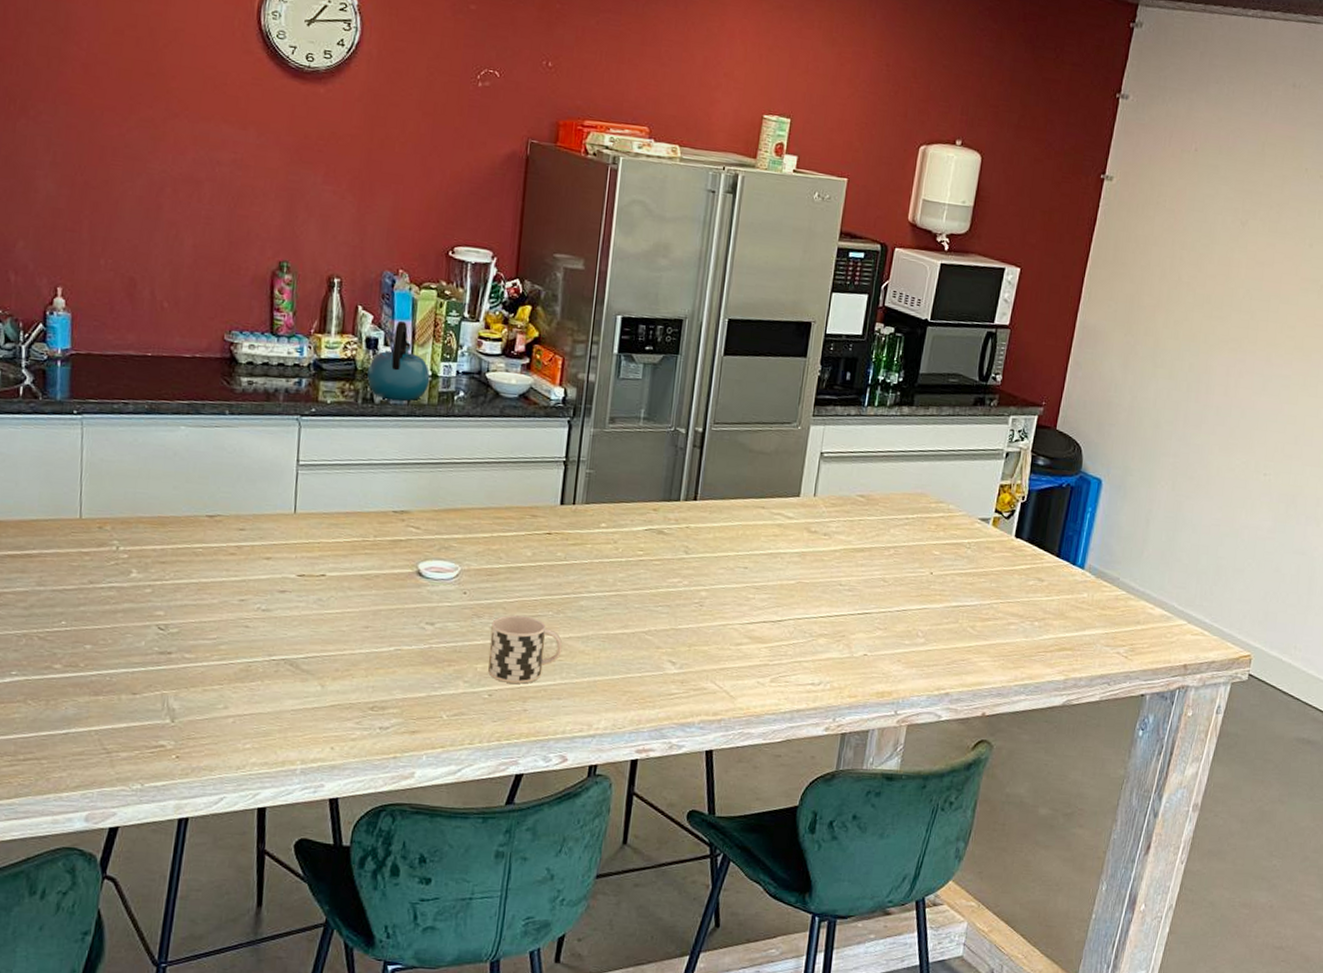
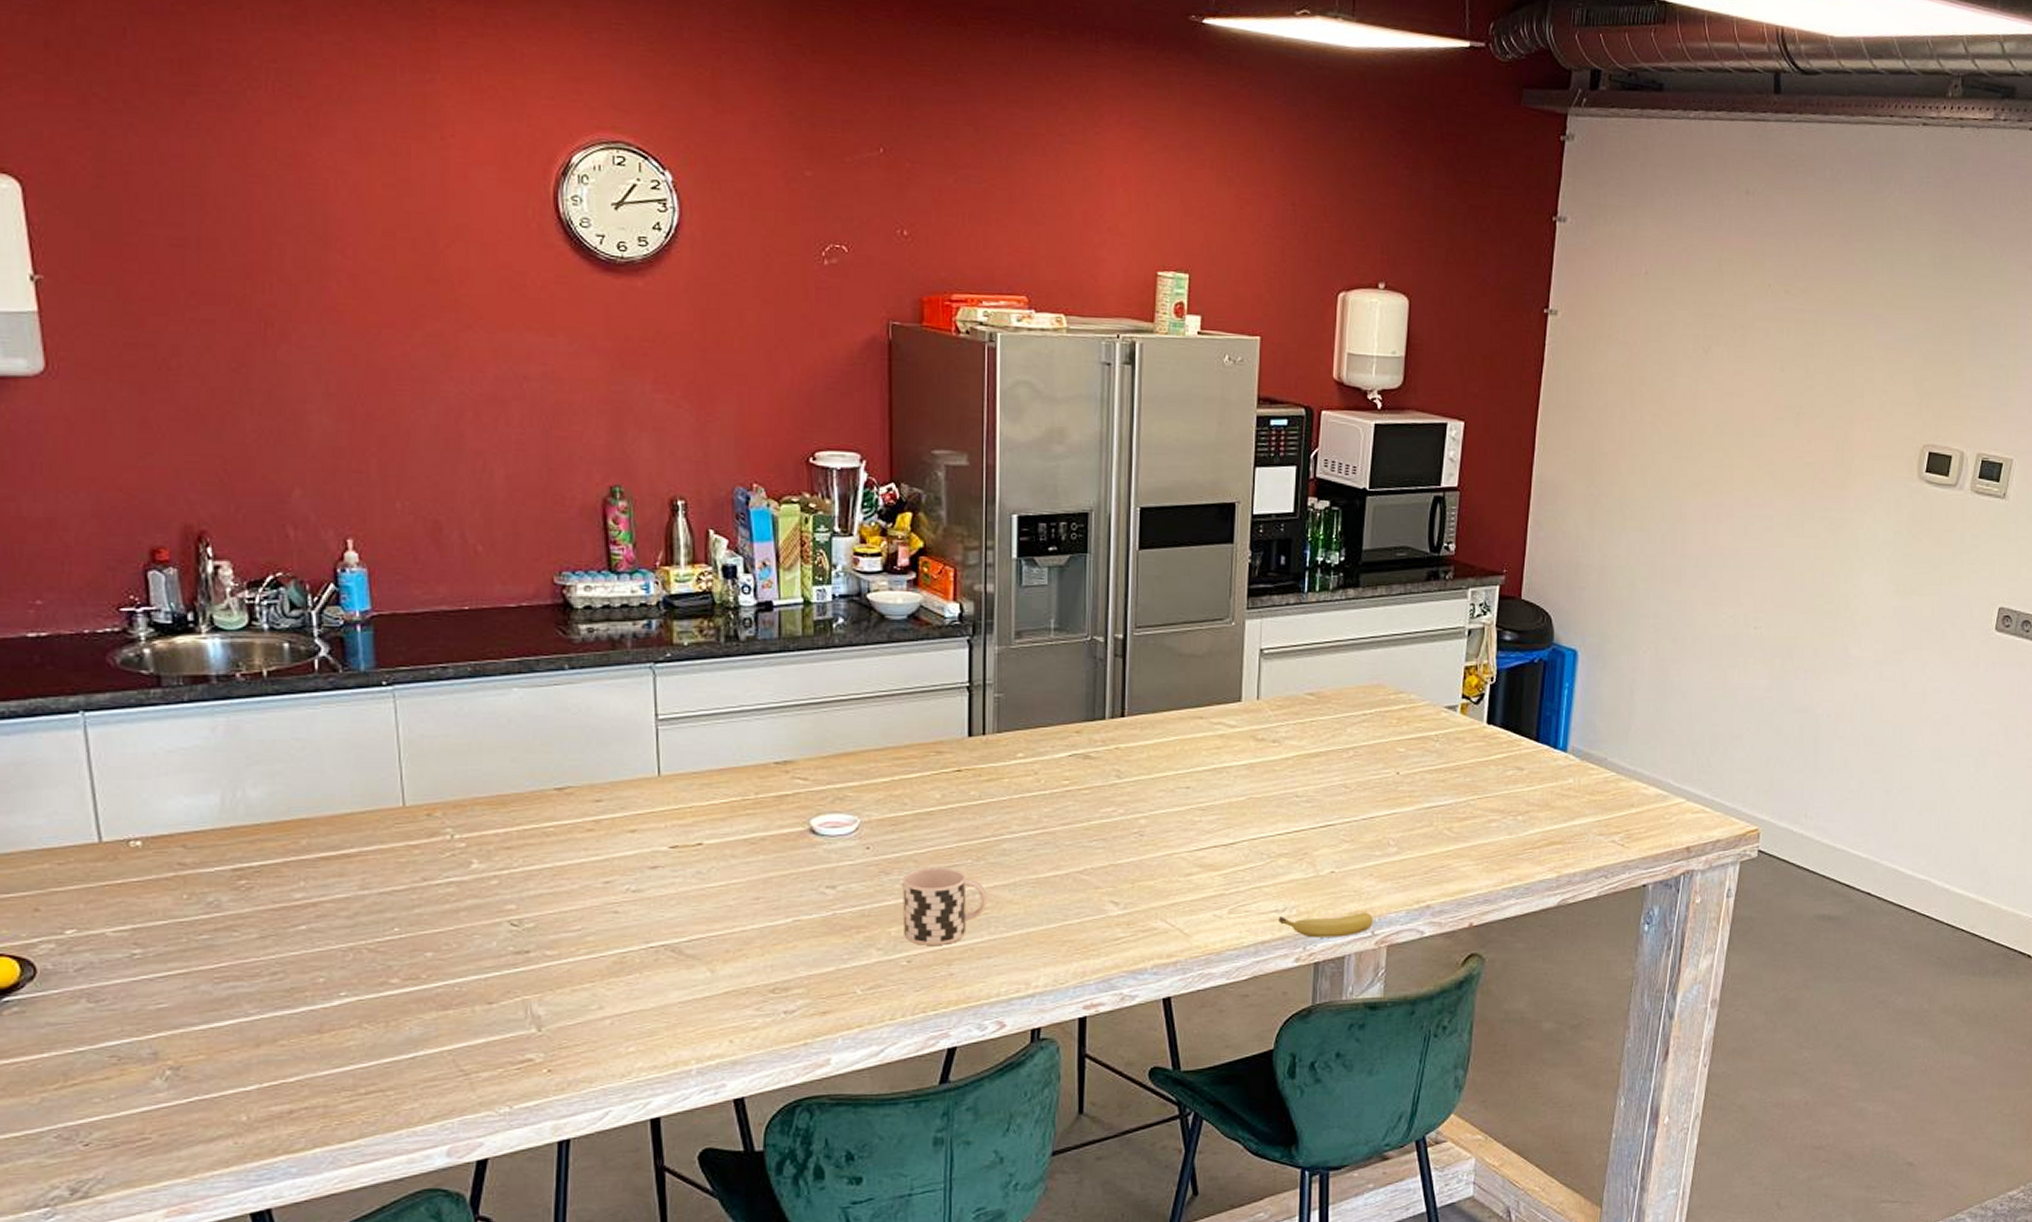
kettle: present [367,321,430,402] -> none [728,544,802,636]
fruit: none [813,689,898,713] -> present [1278,912,1373,938]

